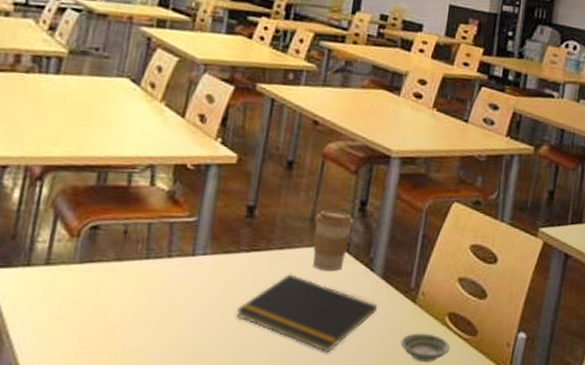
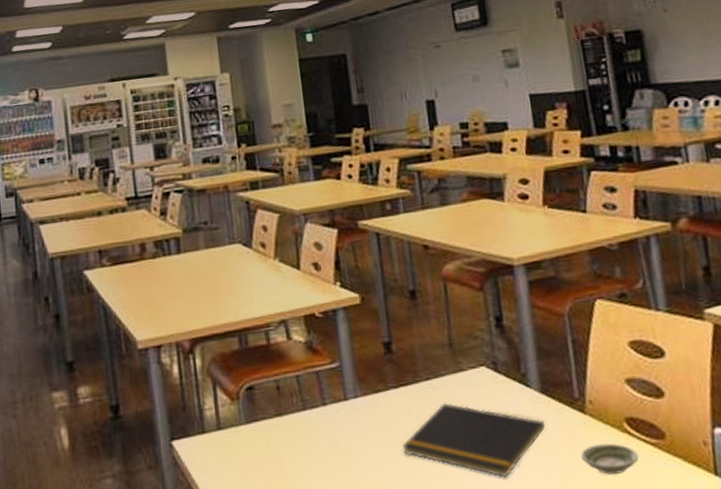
coffee cup: present [312,210,354,272] -> none [453,331,496,395]

